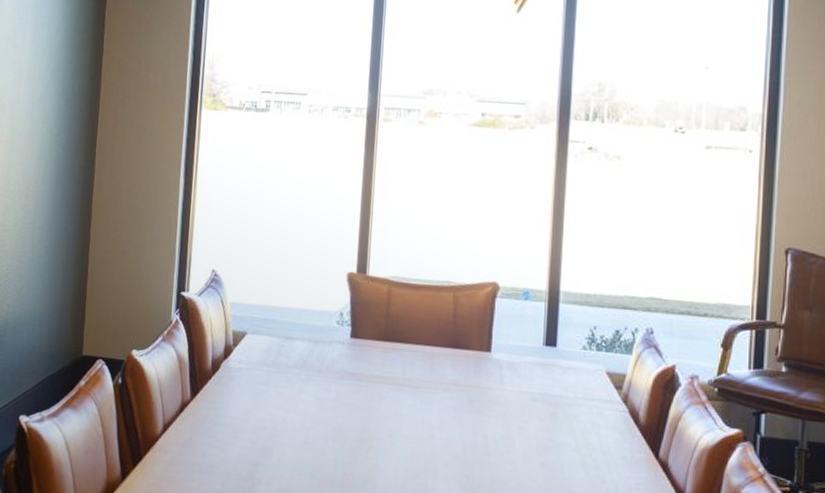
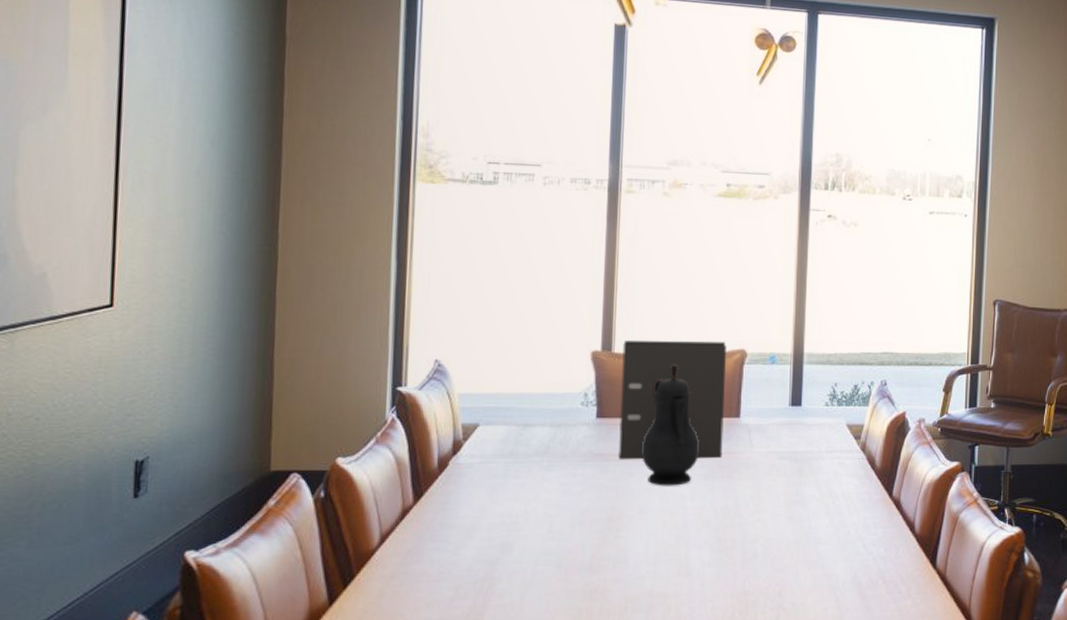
binder: none [370,265,478,391] -> present [618,341,726,459]
coffeepot: none [392,291,450,415] -> present [642,364,700,486]

